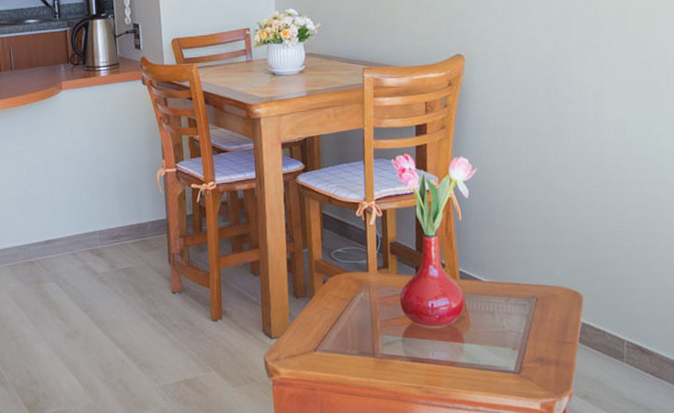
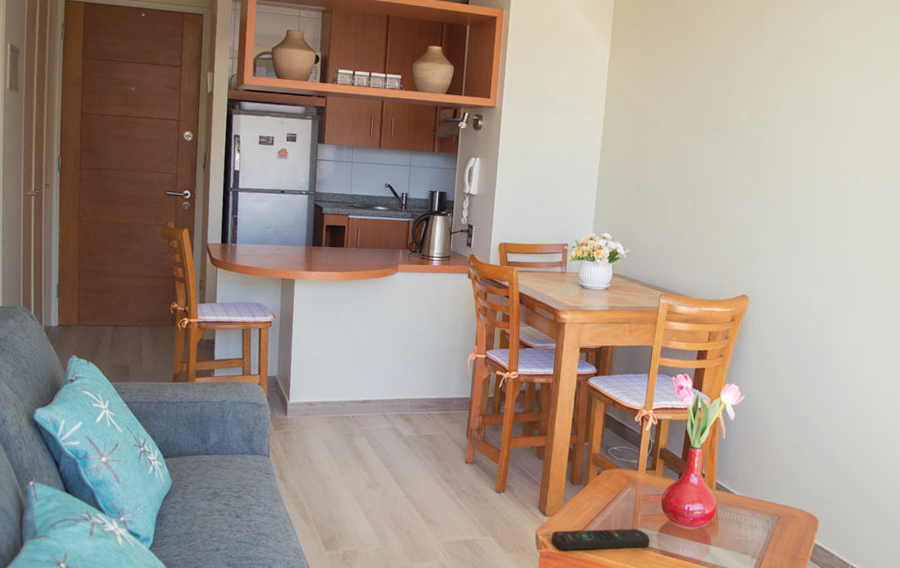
remote control: none [282,337,394,374] -> present [552,528,650,551]

